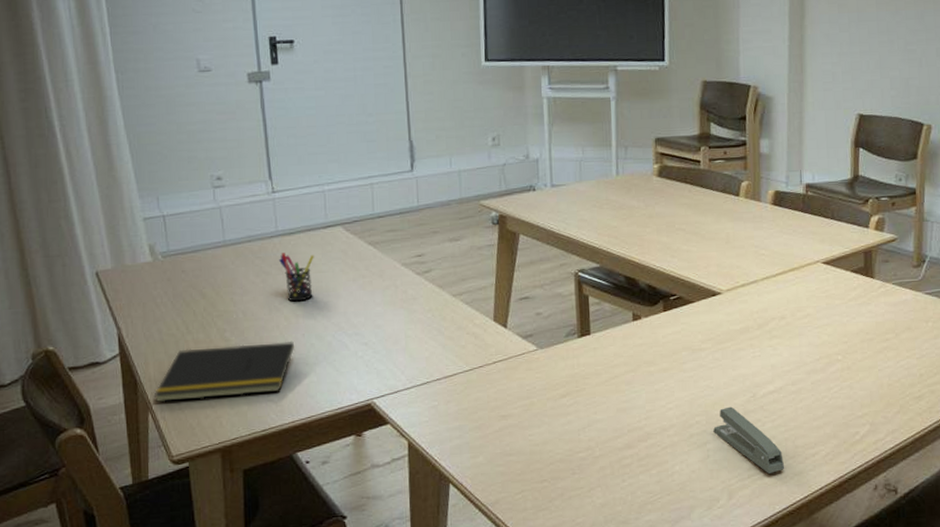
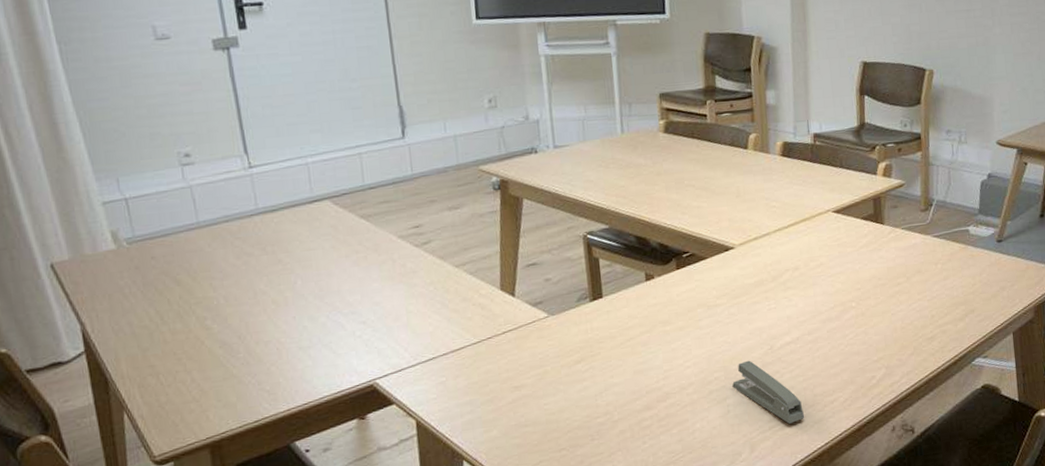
notepad: present [153,340,295,403] -> none [128,324,286,400]
pen holder: present [279,253,314,302] -> none [262,231,302,283]

